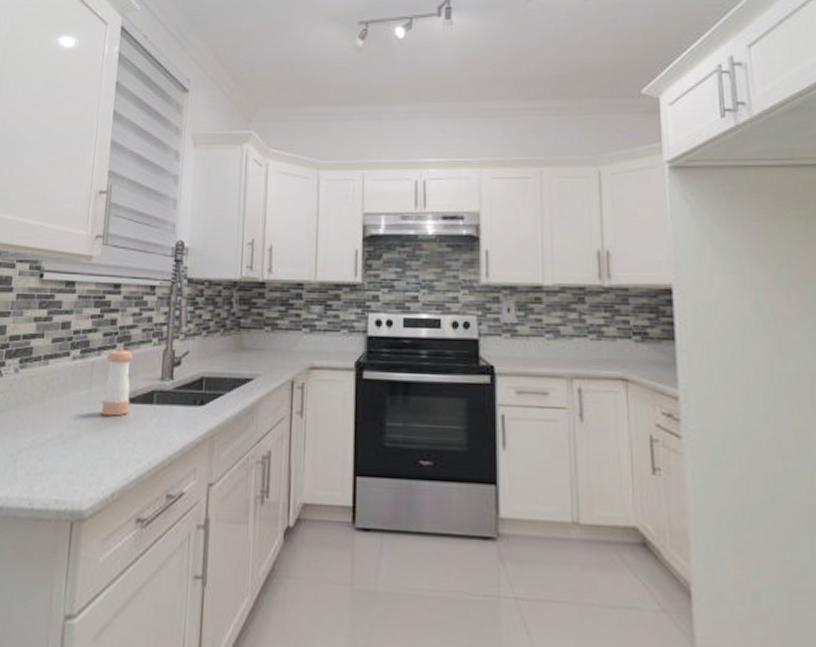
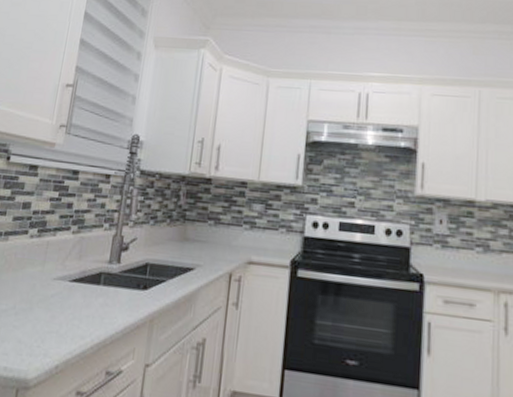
pepper shaker: present [101,348,133,416] -> none [52,230,85,294]

